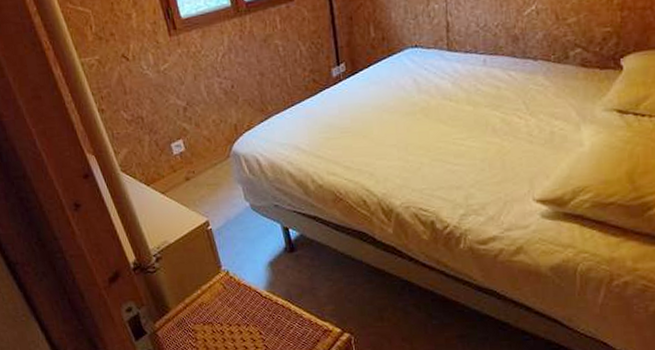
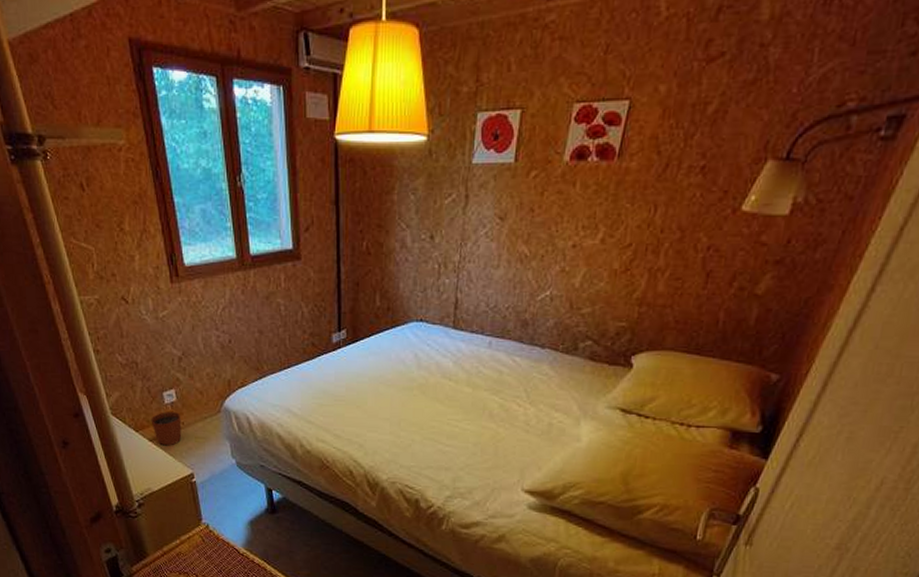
plant pot: none [161,155,194,197] -> present [151,404,182,446]

